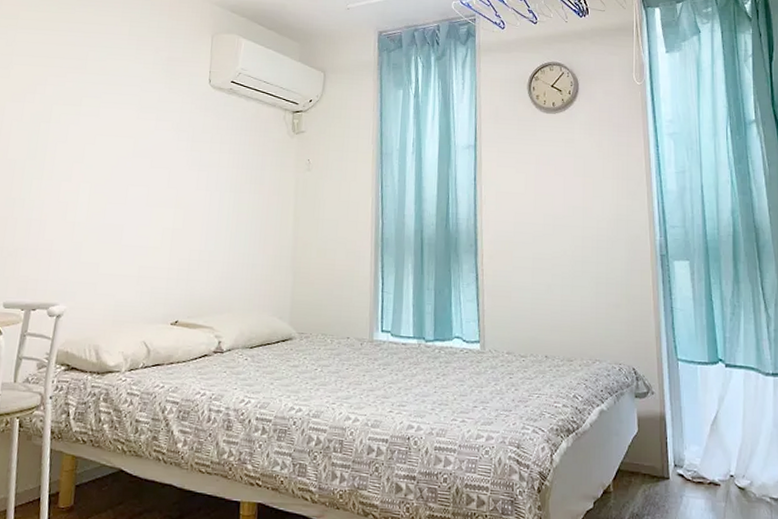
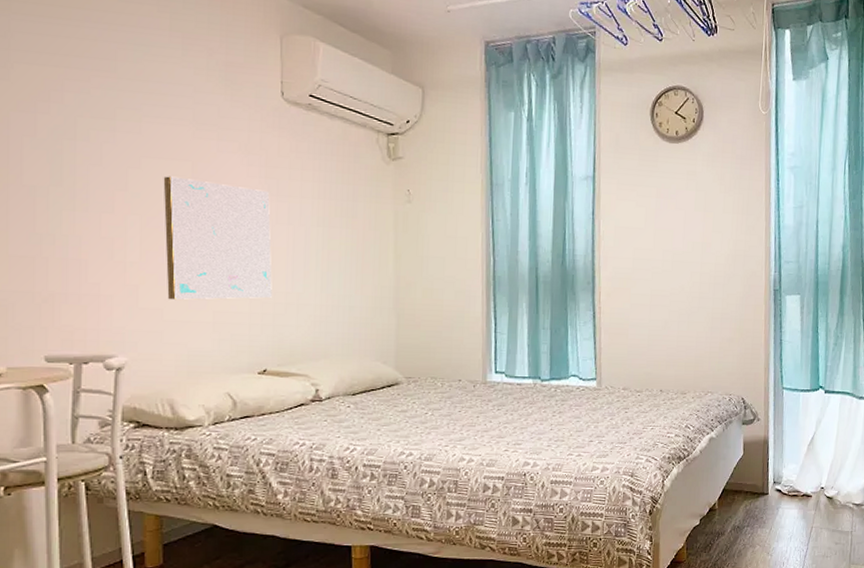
wall art: none [104,150,193,256] -> present [163,176,272,300]

